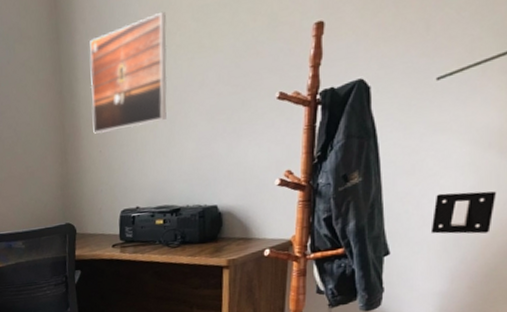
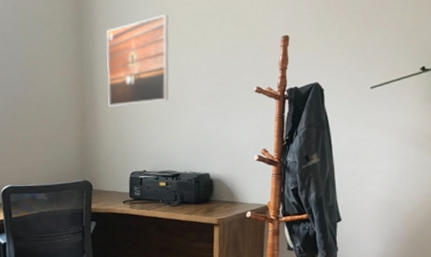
light switch: present [430,191,497,234] -> none [370,175,416,208]

